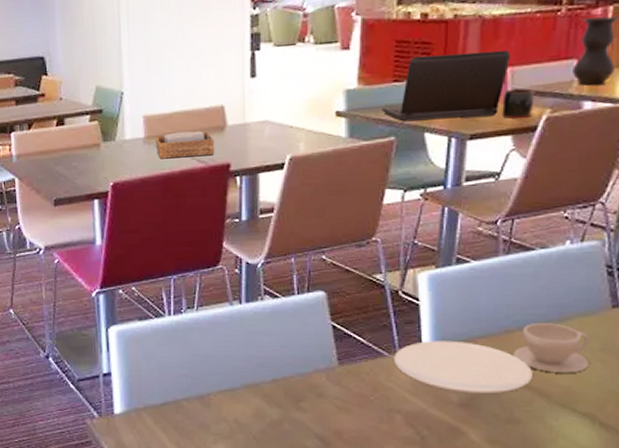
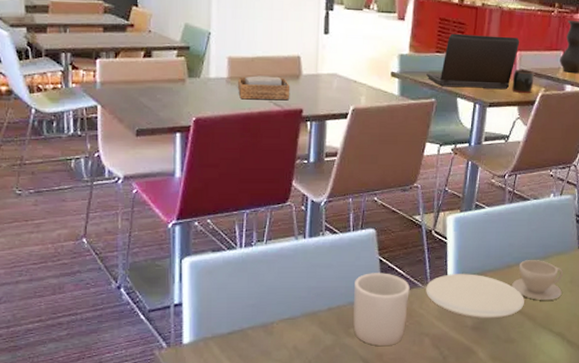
mug: none [303,340,373,422] -> present [353,273,410,346]

